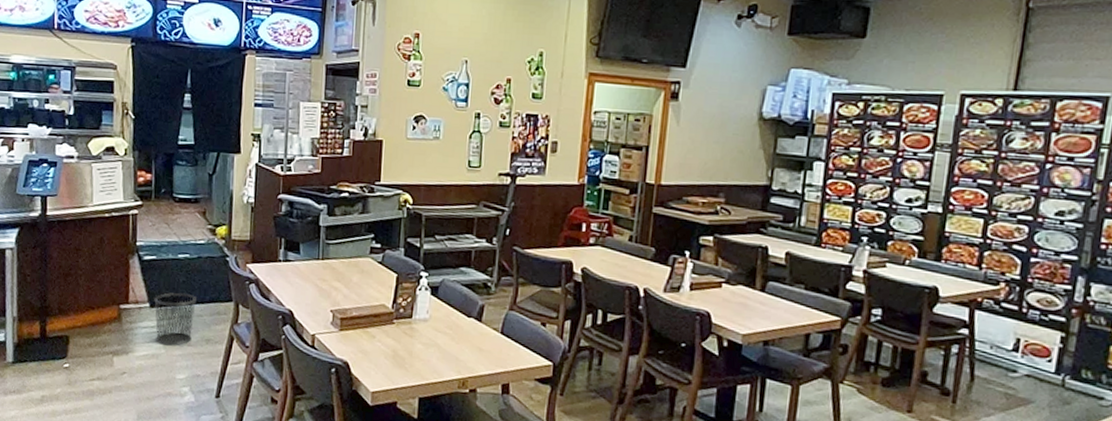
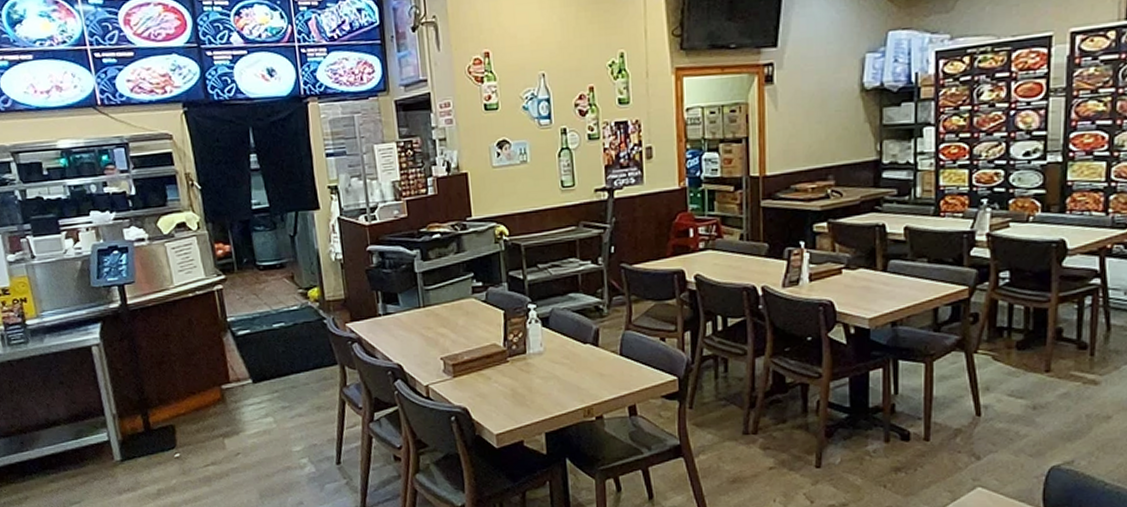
waste bin: present [154,292,196,346] -> none [255,363,302,419]

